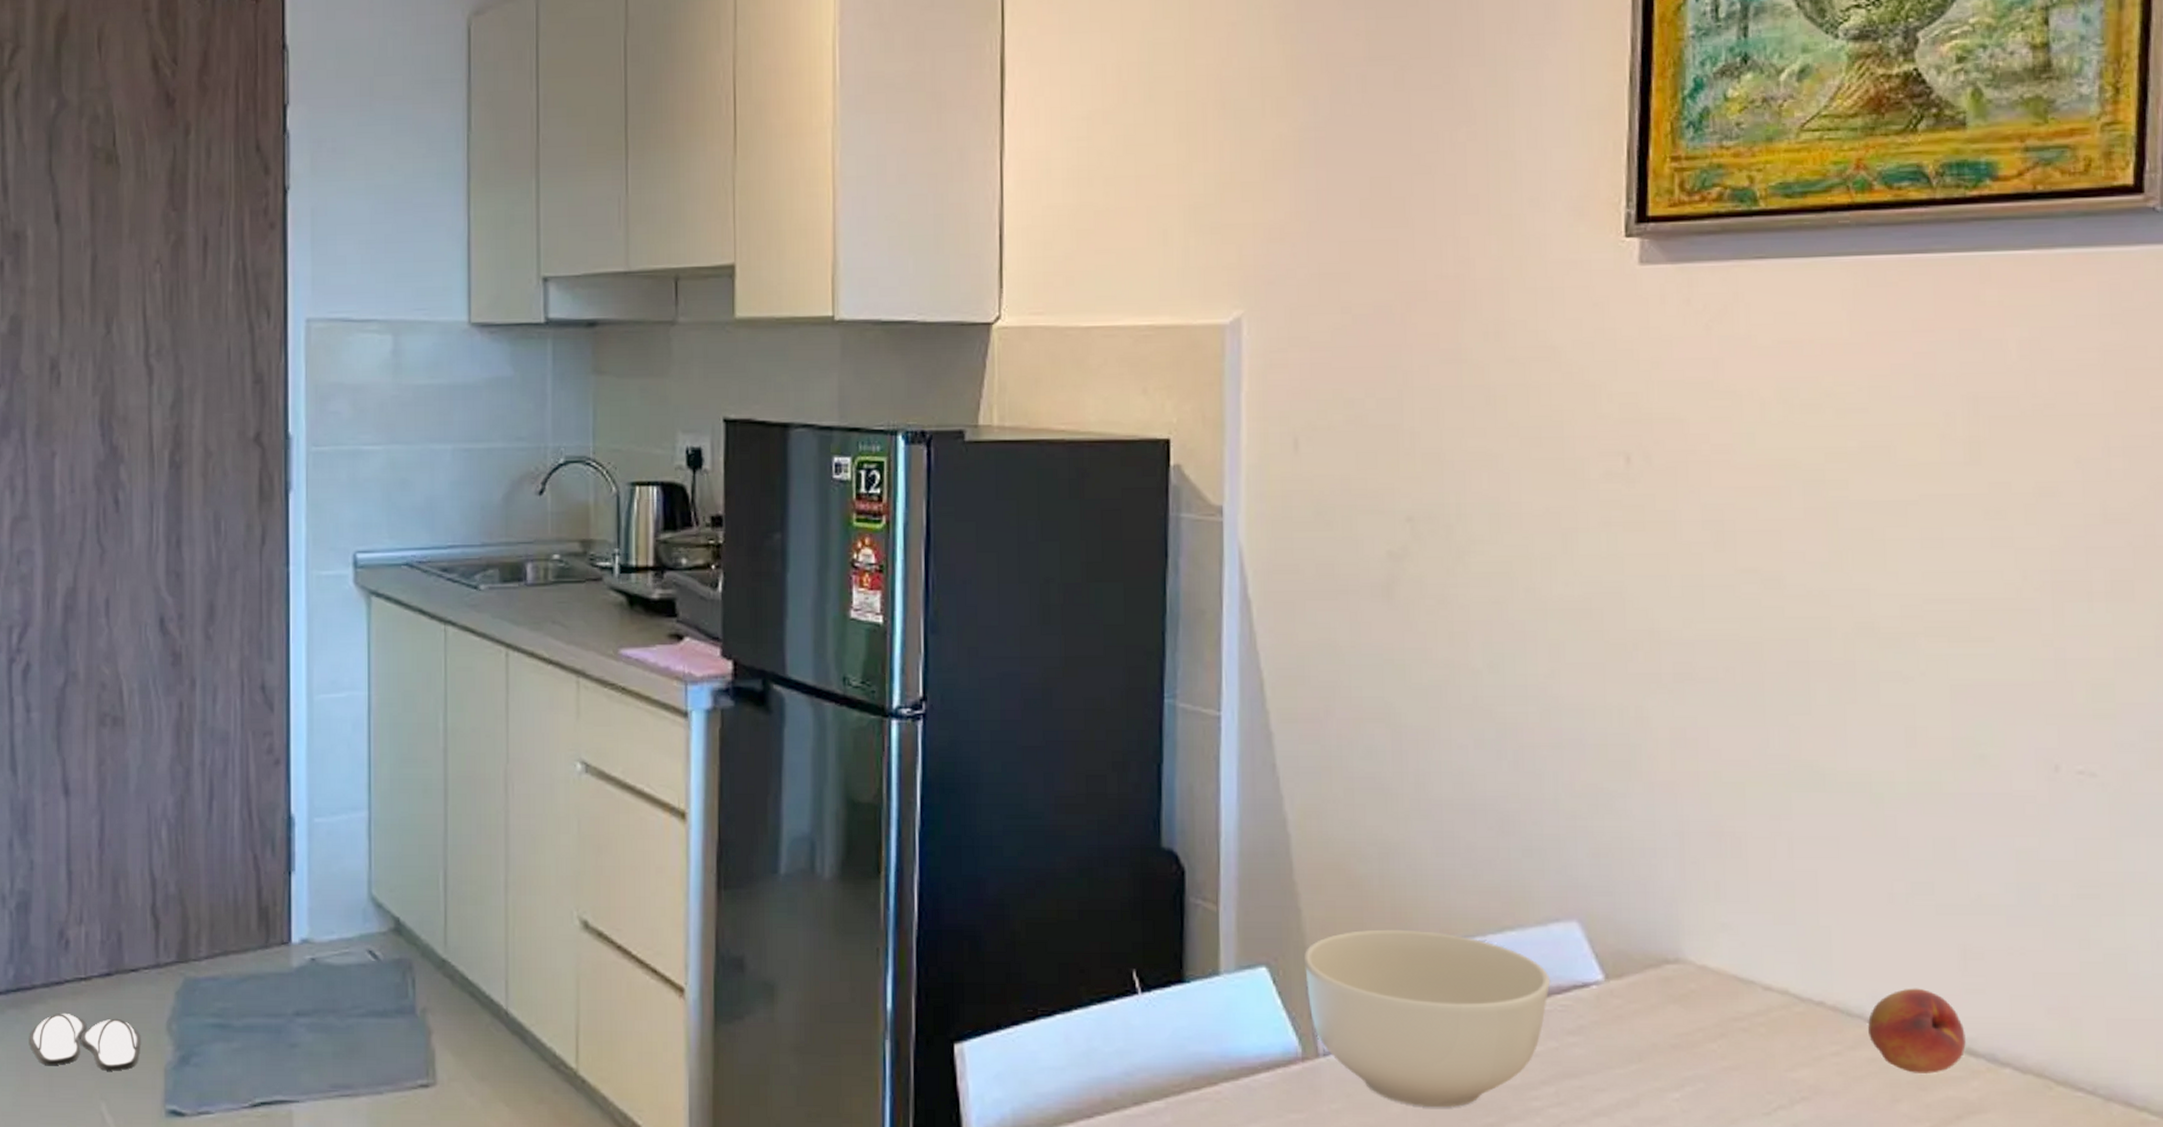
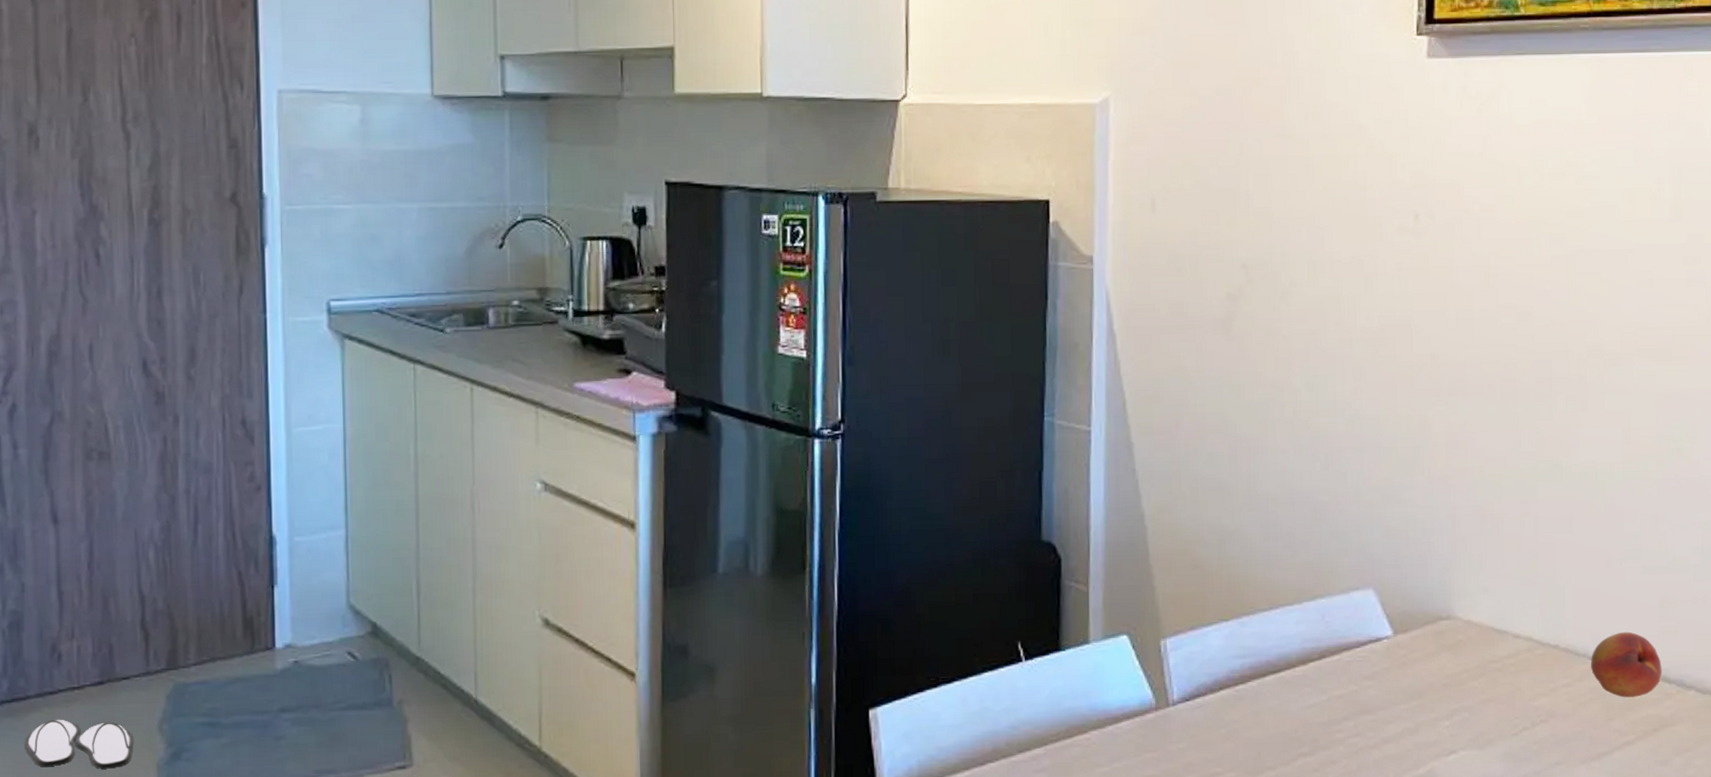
bowl: present [1303,929,1551,1108] -> none [1157,600,1352,743]

